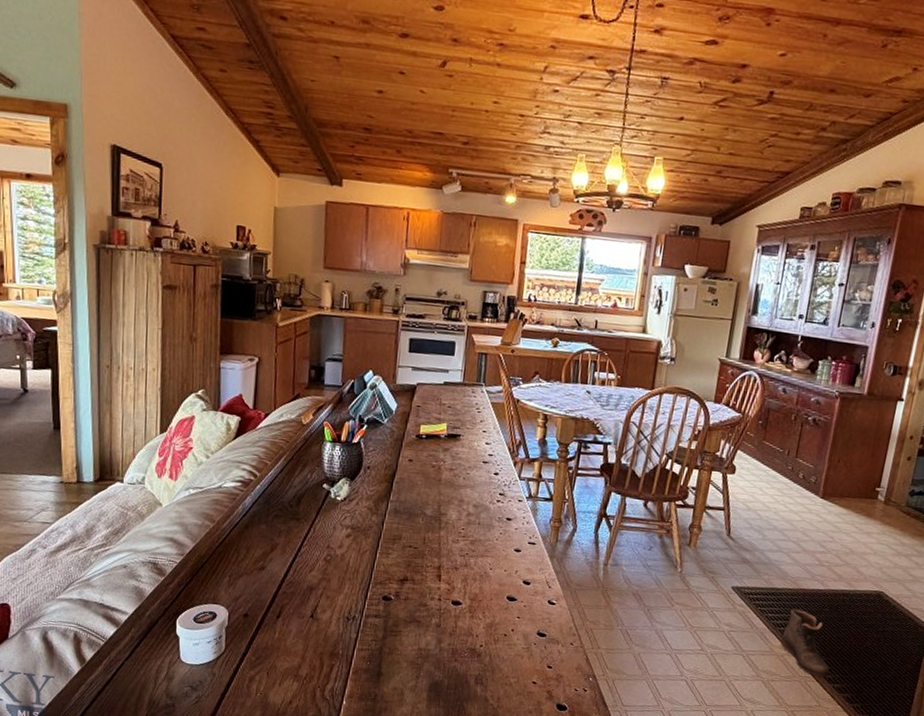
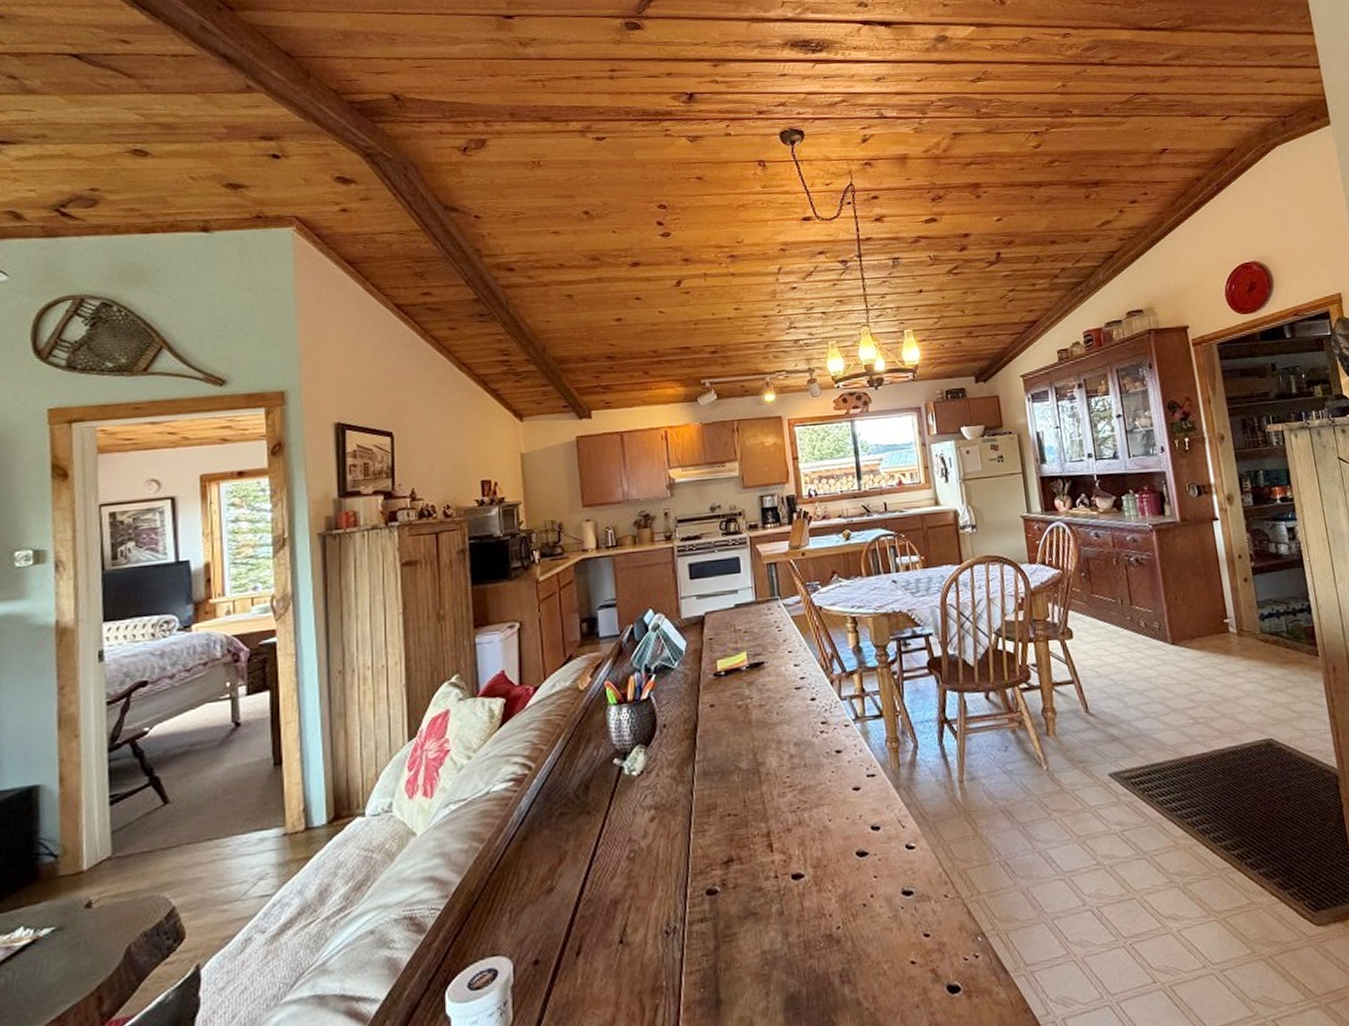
boot: present [781,609,830,678] -> none [1180,783,1251,866]

